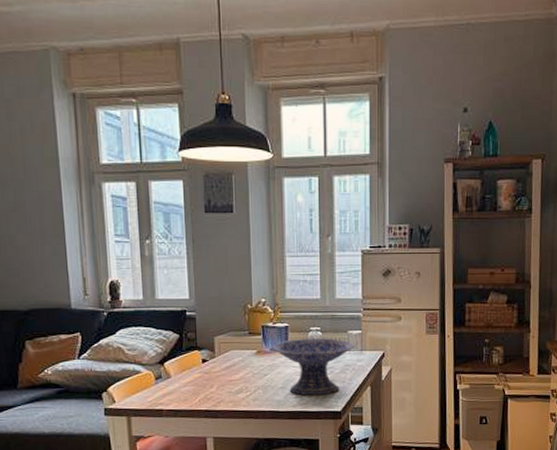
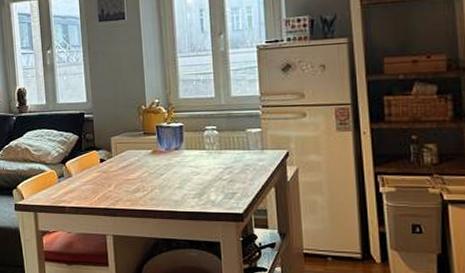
decorative bowl: present [272,337,355,396] -> none [167,137,255,197]

